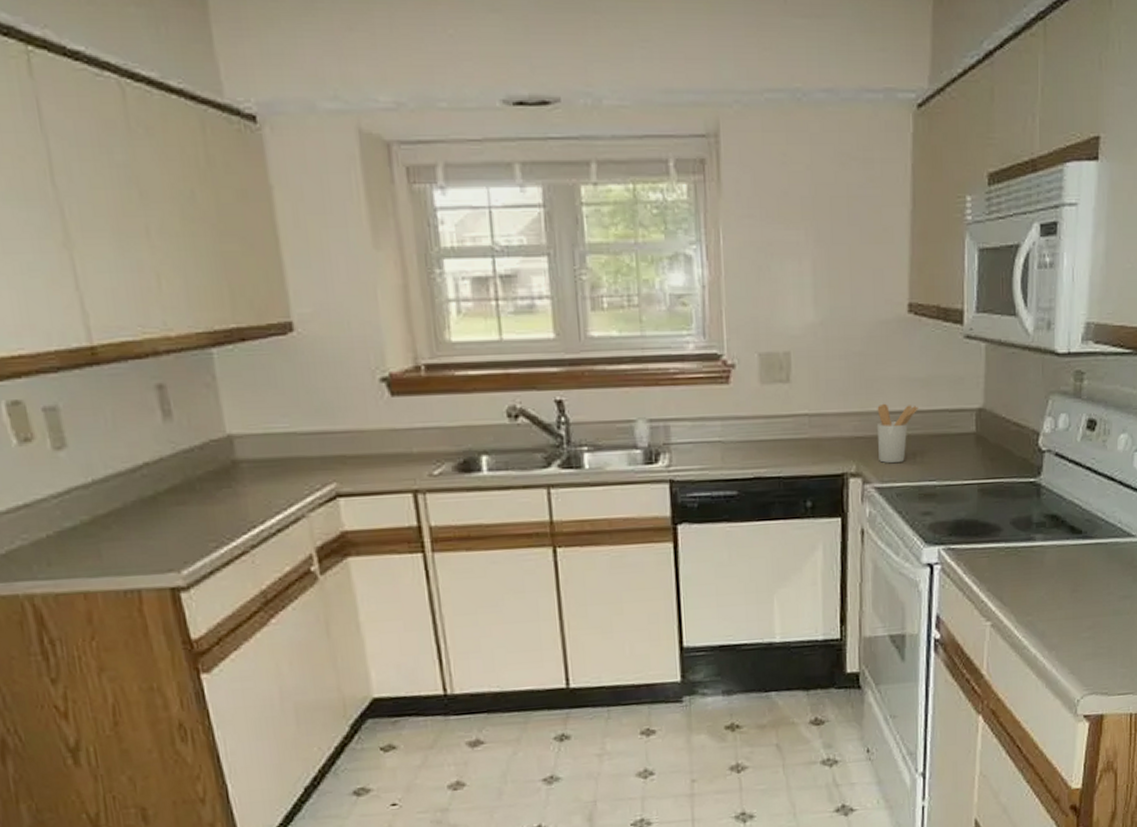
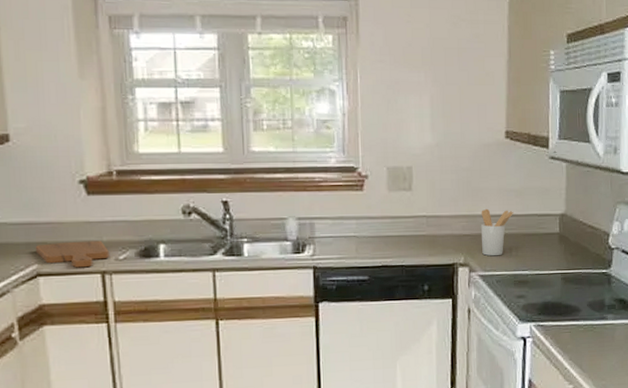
cutting board: none [332,452,421,487] -> present [35,240,109,268]

